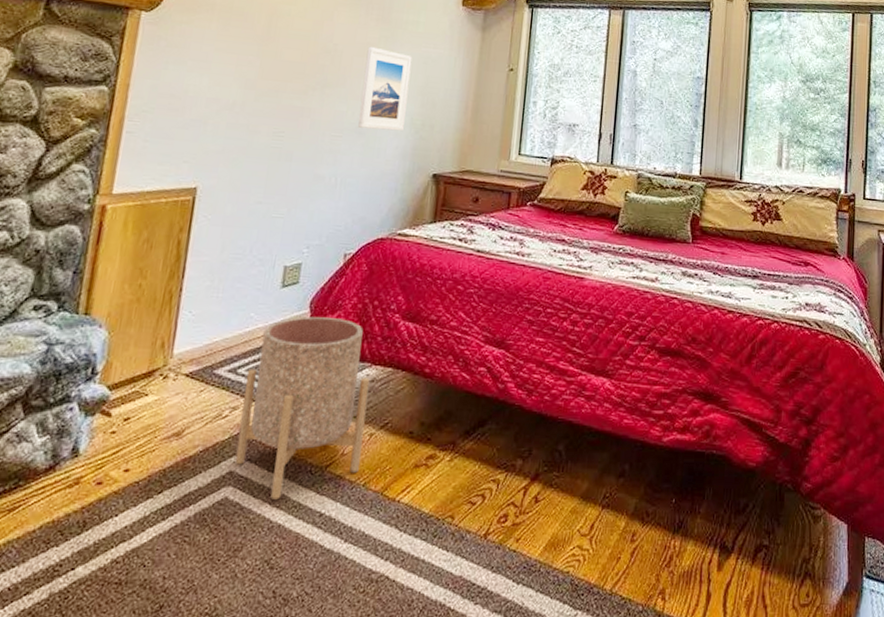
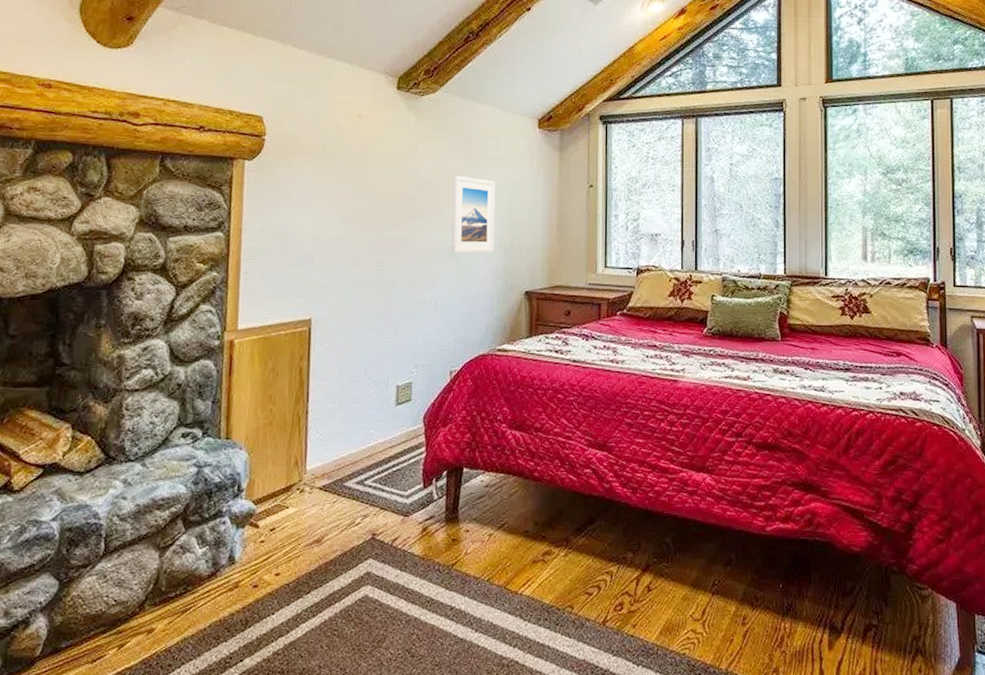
planter: present [235,316,370,500] -> none [370,430,485,596]

